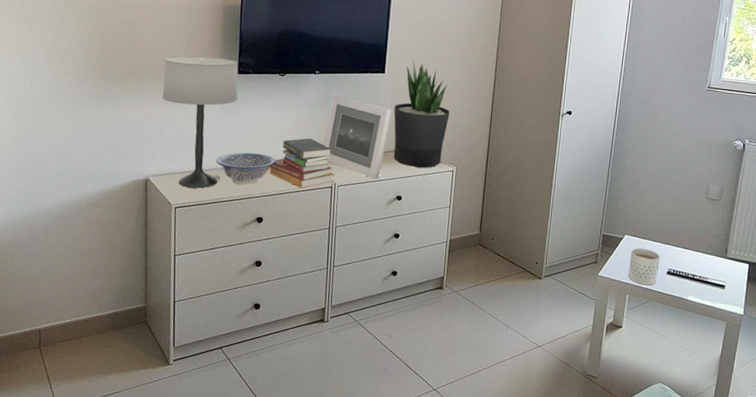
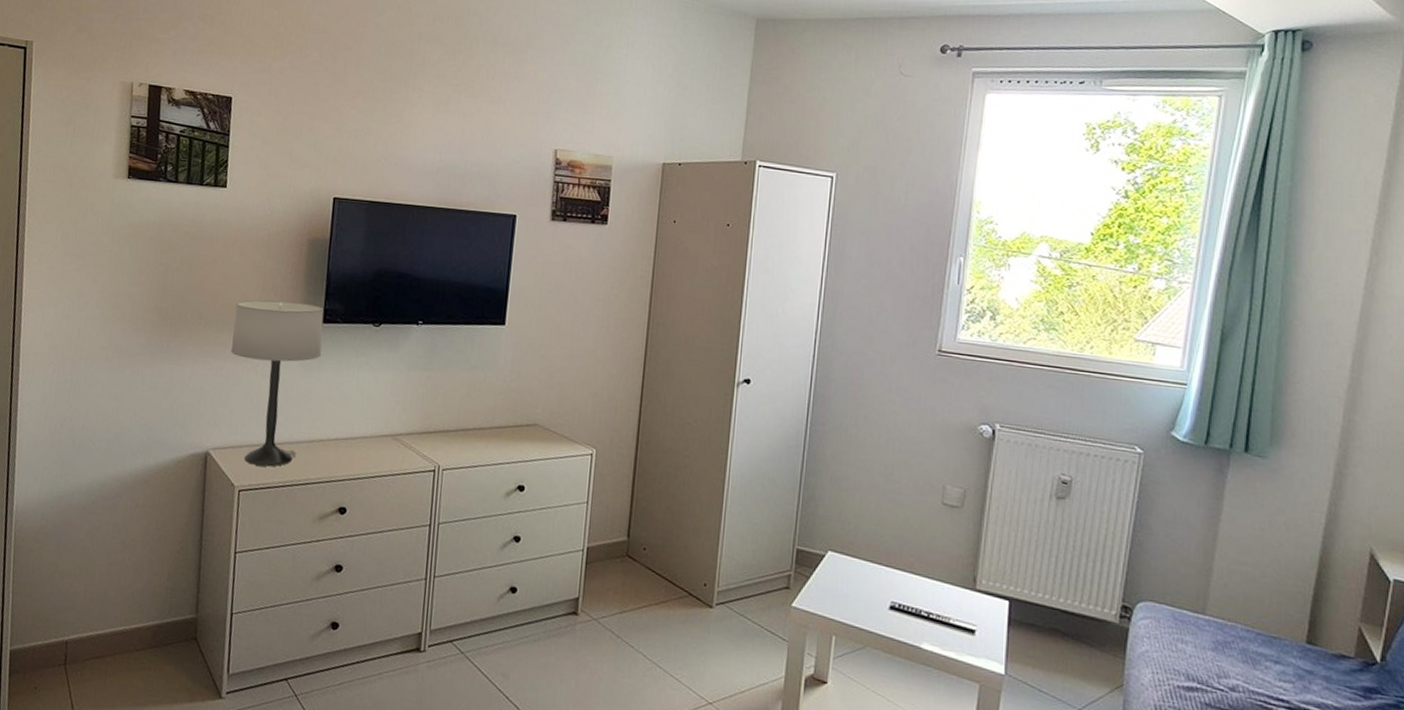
decorative bowl: present [216,152,276,185] -> none [291,422,366,465]
books: present [269,138,335,189] -> none [356,406,439,472]
picture frame: present [323,95,392,179] -> none [424,352,514,462]
planter: present [393,58,450,168] -> none [514,306,588,450]
mug: present [628,247,660,286] -> none [833,569,879,625]

